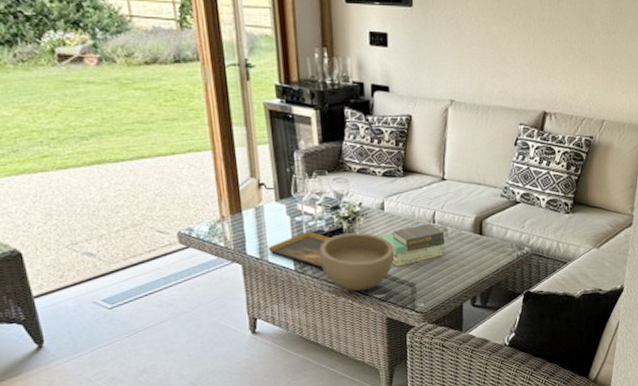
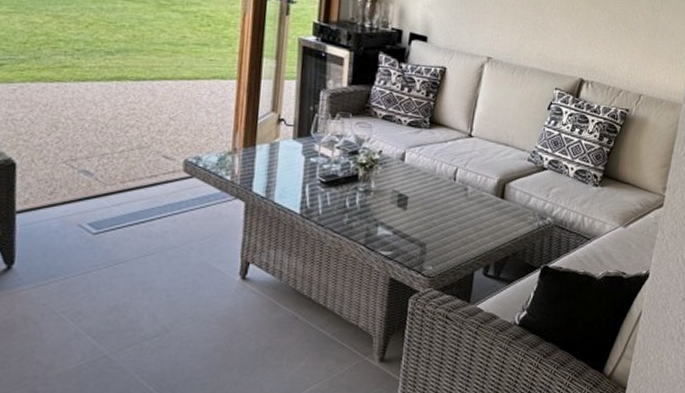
decorative tray: present [267,232,330,269] -> none [275,175,343,216]
bowl: present [319,232,395,292] -> none [328,181,409,245]
books: present [380,224,445,267] -> none [396,180,464,223]

